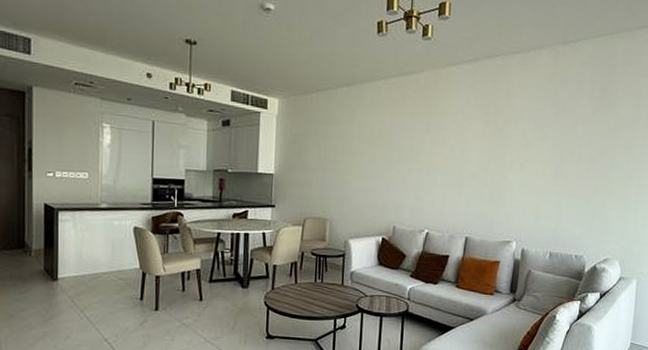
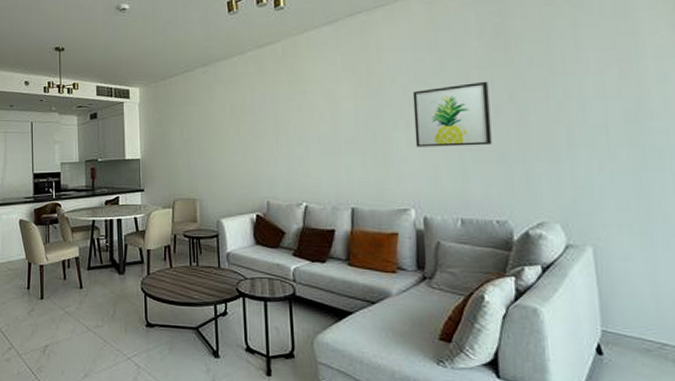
wall art: none [525,135,589,192] -> present [412,81,492,147]

